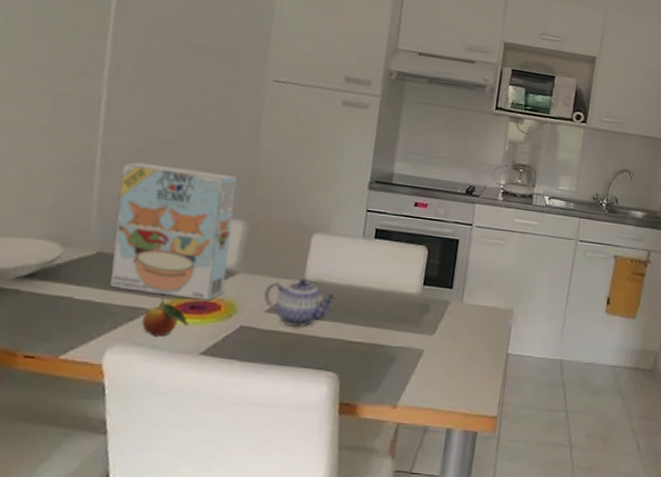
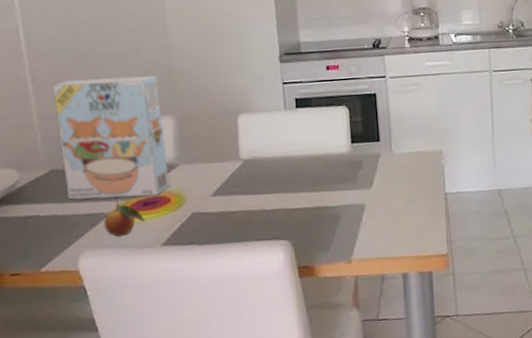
teapot: present [264,279,338,327] -> none [206,159,274,205]

